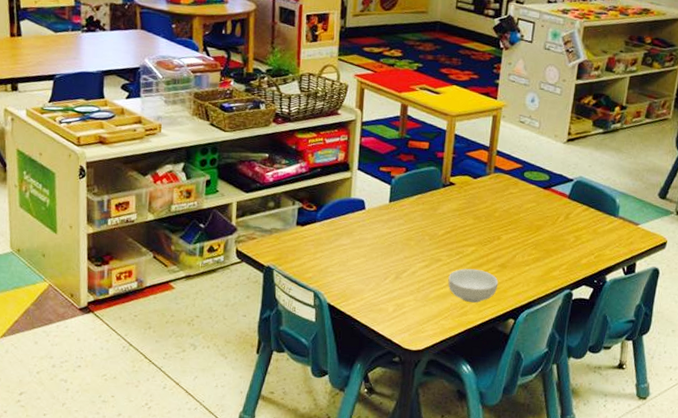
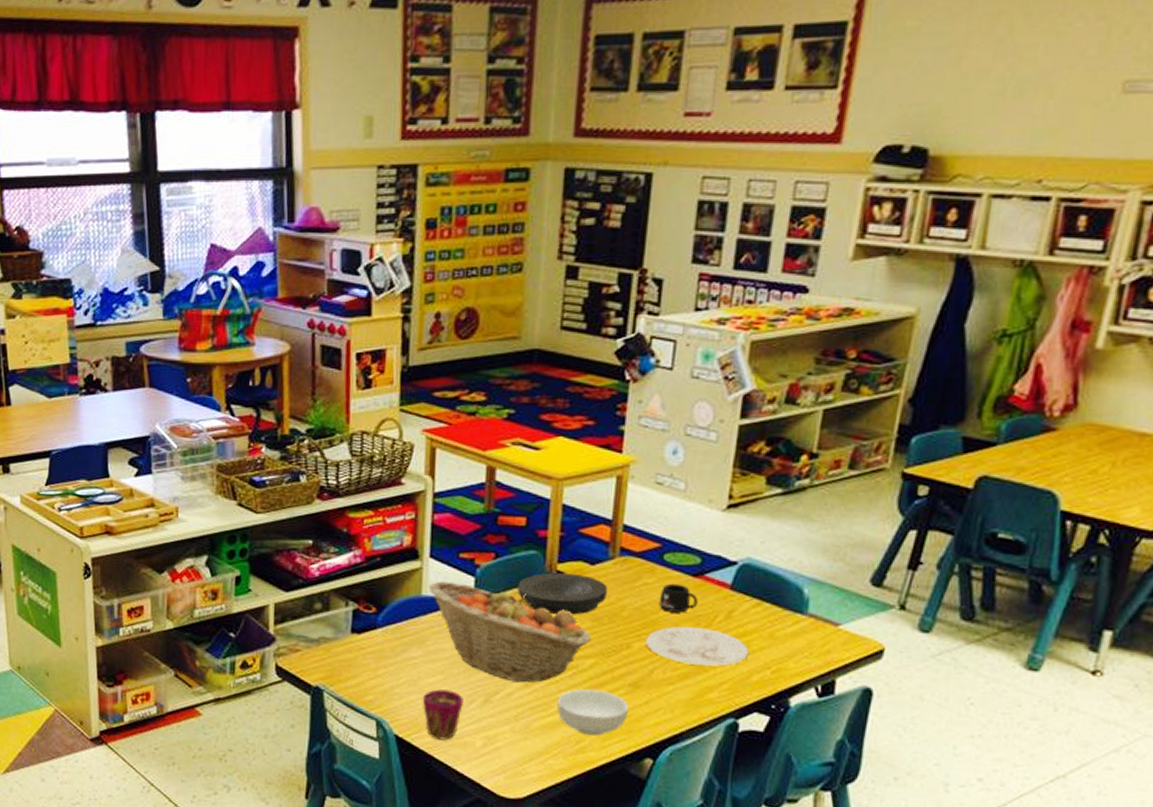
cup: none [349,268,380,307] -> present [422,688,464,740]
fruit basket: none [356,187,473,264] -> present [428,581,592,683]
plate: none [421,183,486,215] -> present [517,572,608,615]
plate: none [511,224,580,253] -> present [646,626,750,667]
mug: none [520,193,547,215] -> present [658,583,698,613]

